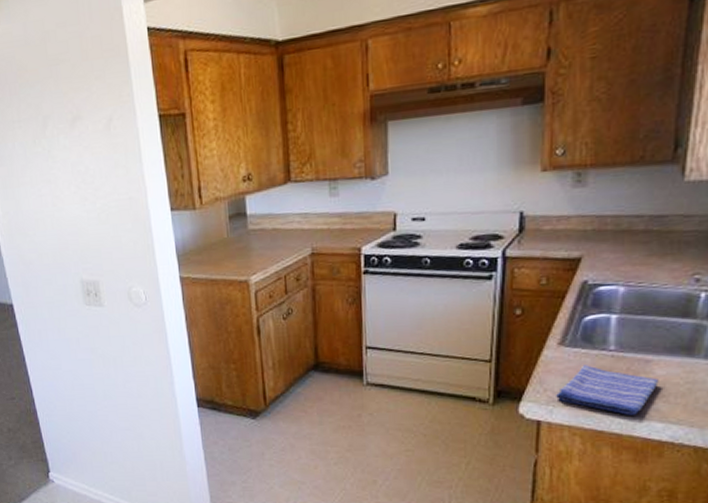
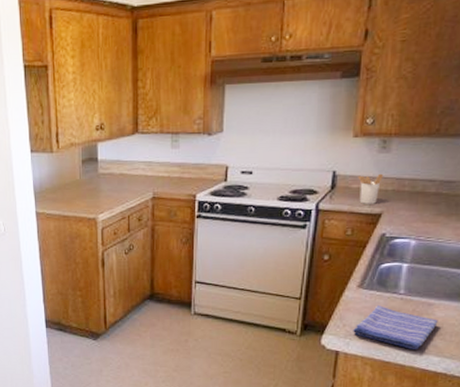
utensil holder: none [550,211,580,248] -> present [358,173,383,204]

